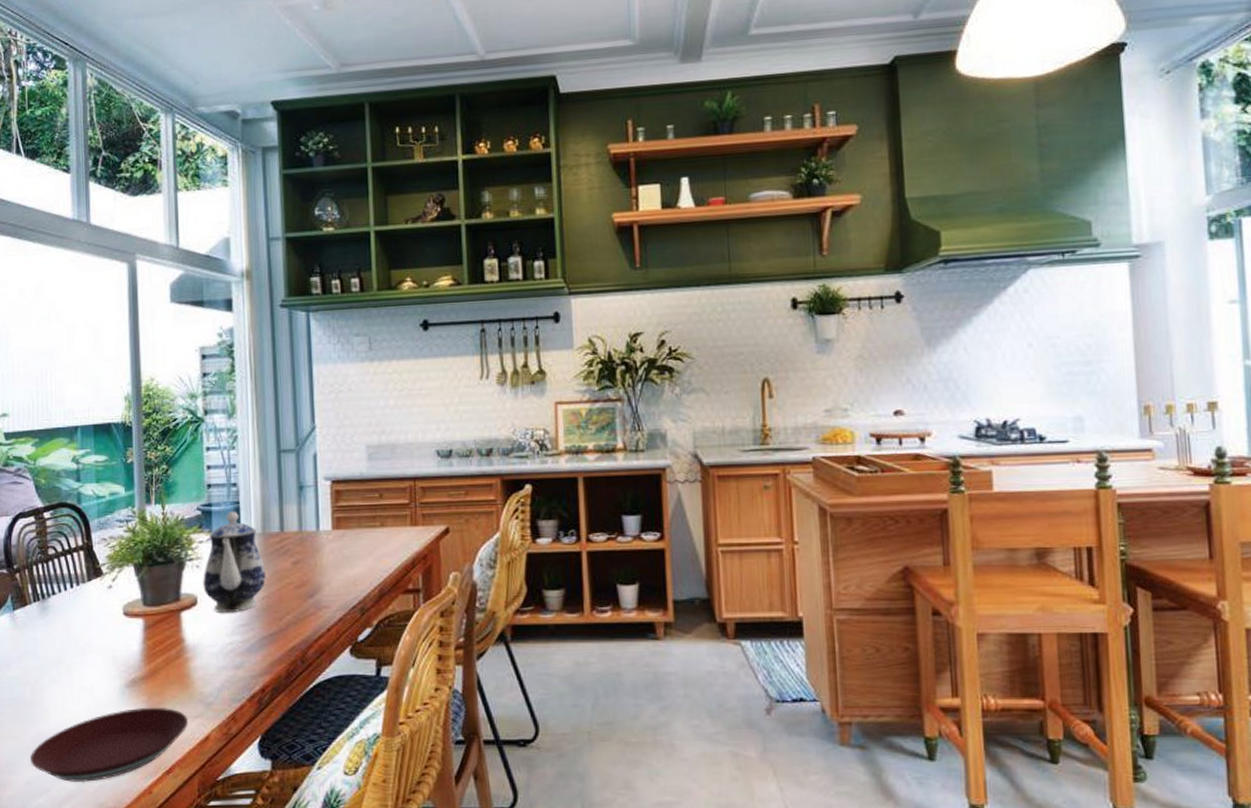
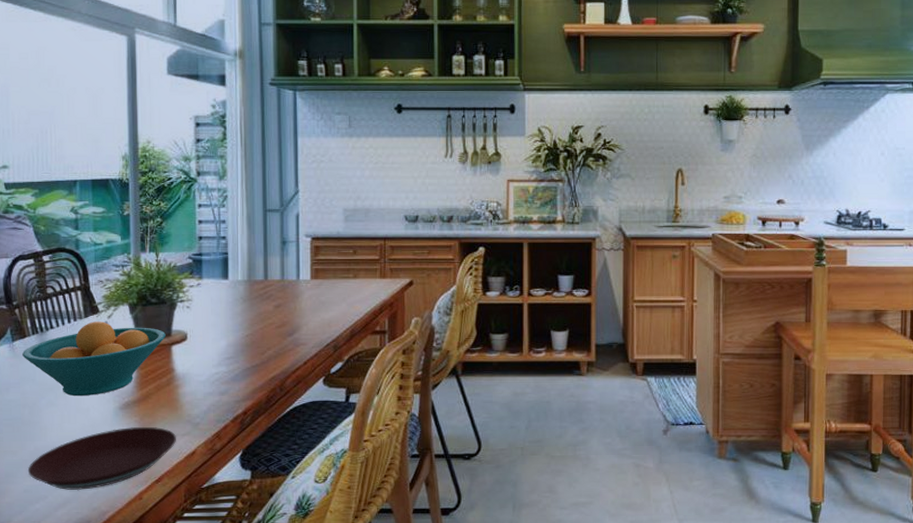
fruit bowl: none [24,585,174,673] -> present [22,321,166,397]
teapot: present [203,511,266,614] -> none [193,260,250,348]

